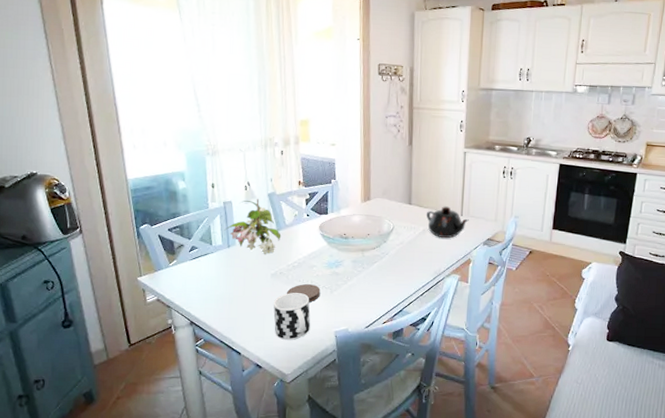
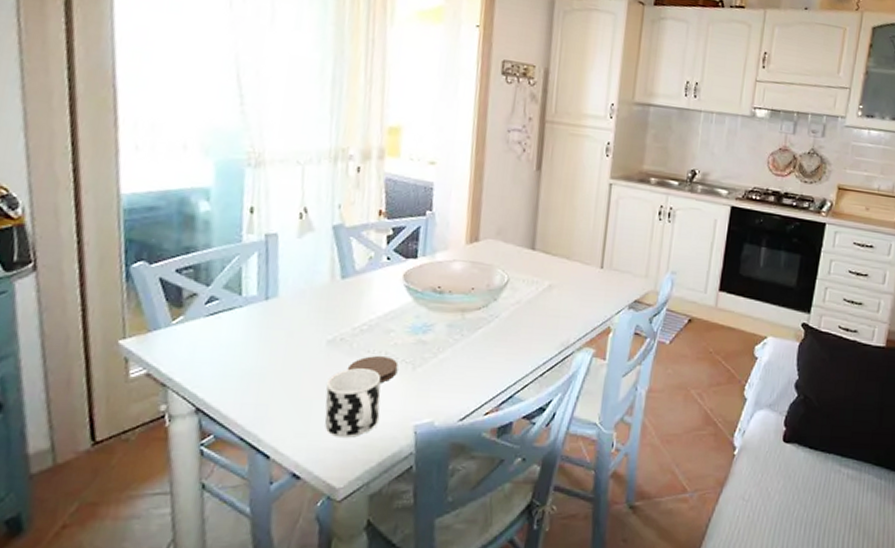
plant: present [224,198,282,254] -> none [262,231,348,312]
teapot: present [427,206,469,239] -> none [554,254,611,298]

